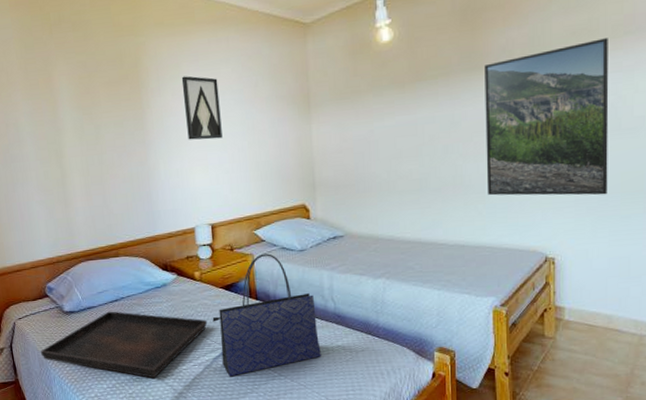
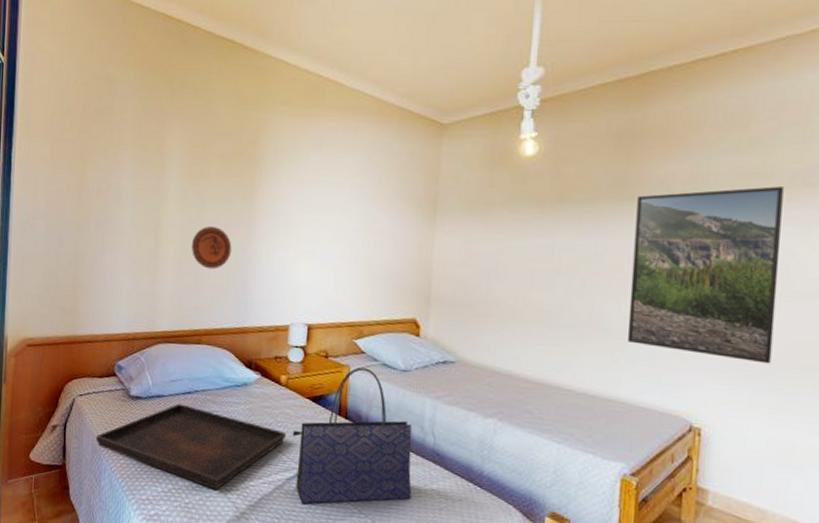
decorative plate: none [94,150,132,189] -> present [191,226,232,270]
wall art: present [181,76,223,140] -> none [297,160,339,232]

